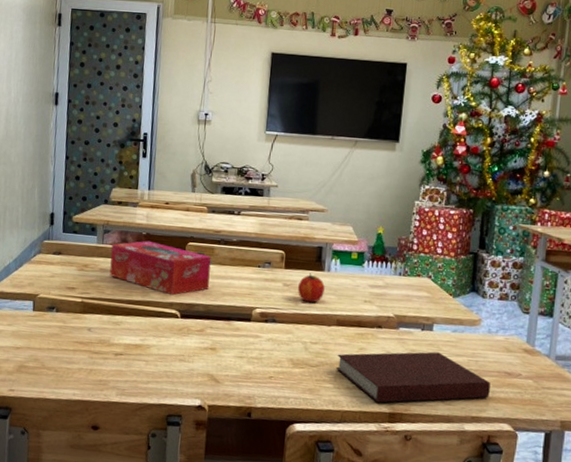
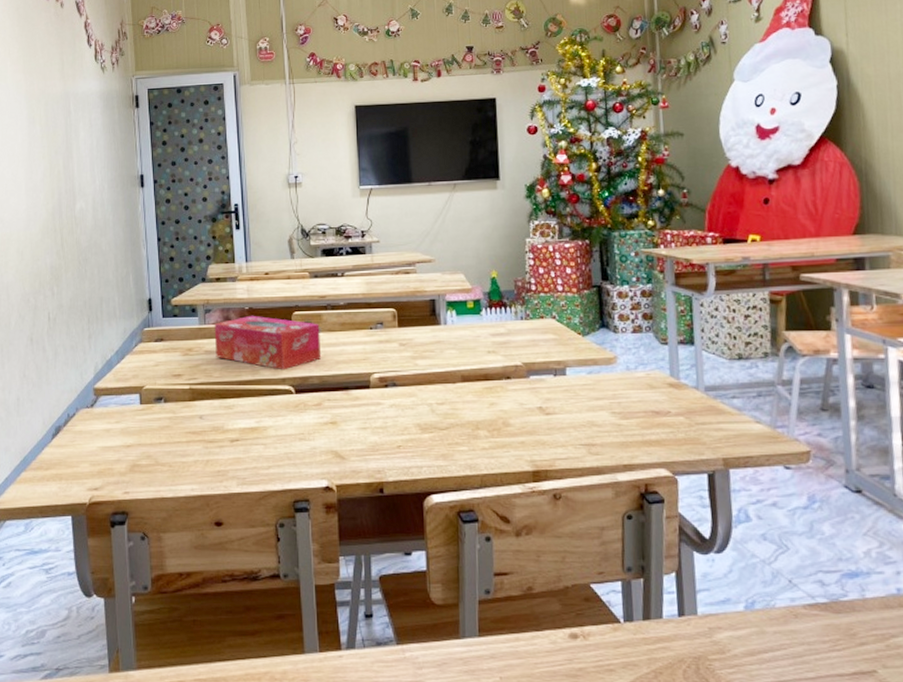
fruit: present [298,273,325,303] -> none [415,329,444,361]
notebook: present [336,352,491,403] -> none [467,398,639,461]

